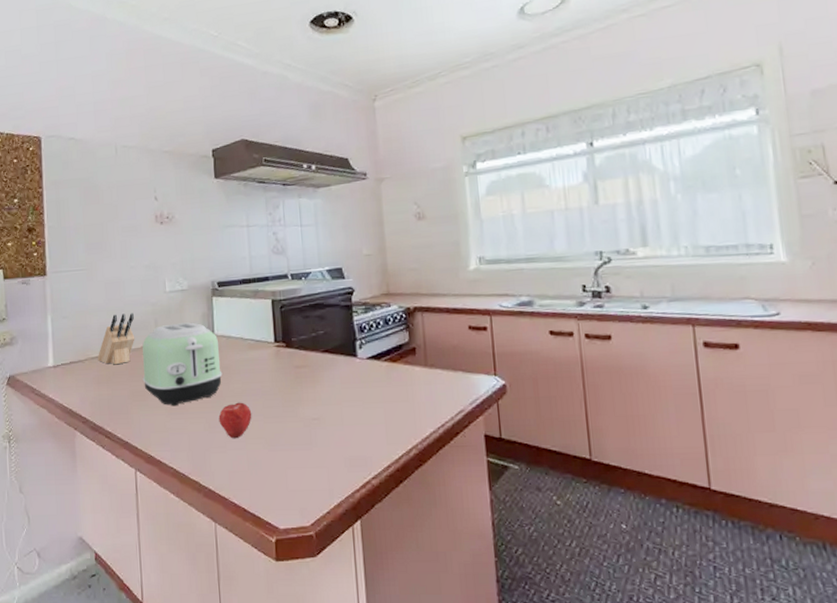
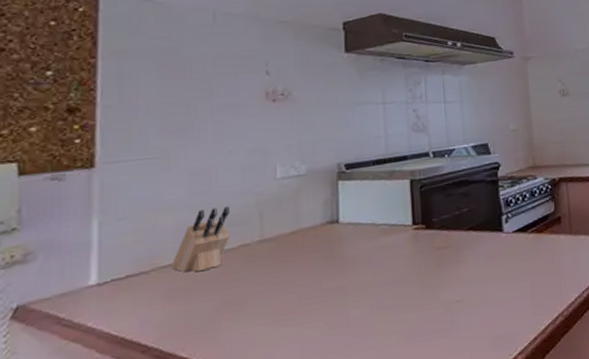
toaster: present [142,322,223,406] -> none [238,211,348,313]
fruit: present [218,402,252,439] -> none [341,295,384,339]

